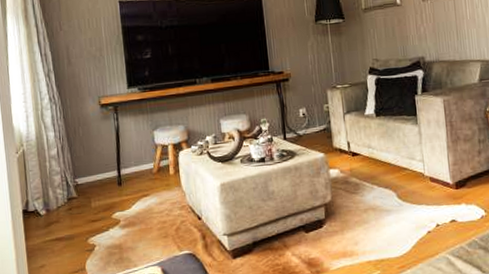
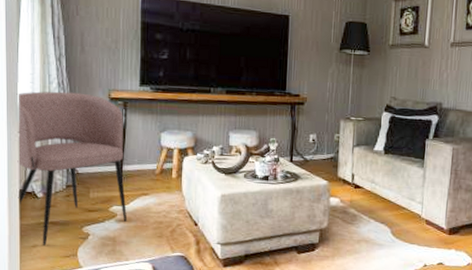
armchair: none [11,104,132,264] -> present [16,91,128,246]

